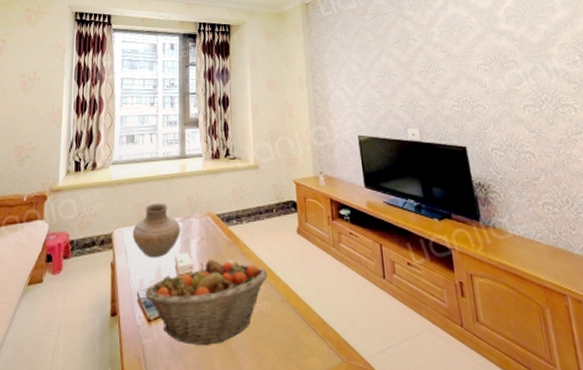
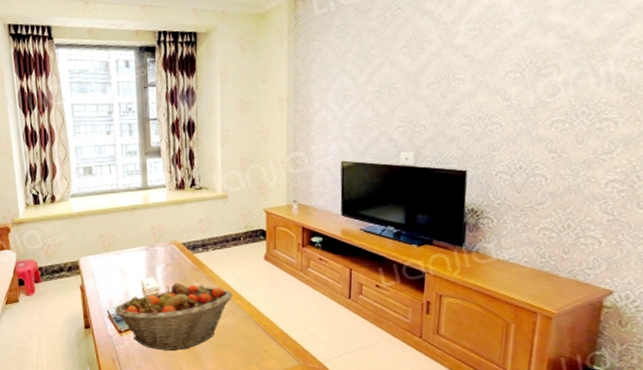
vase: present [132,203,181,258] -> none [98,233,146,282]

